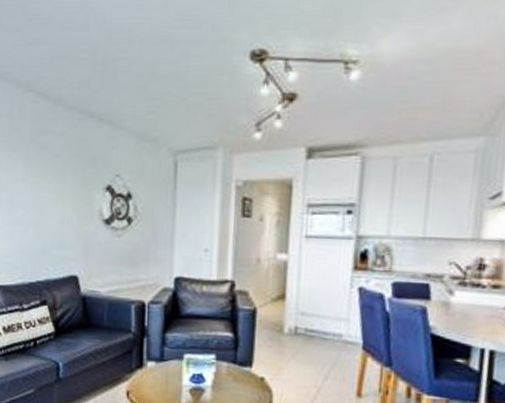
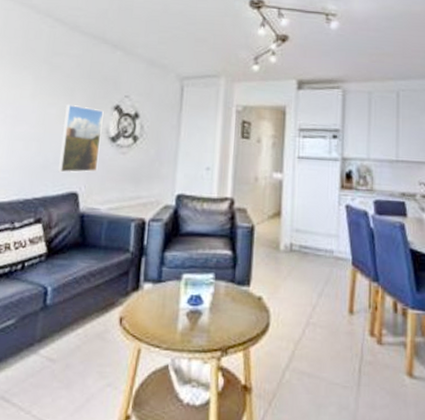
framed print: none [56,186,96,257] -> present [58,104,104,173]

